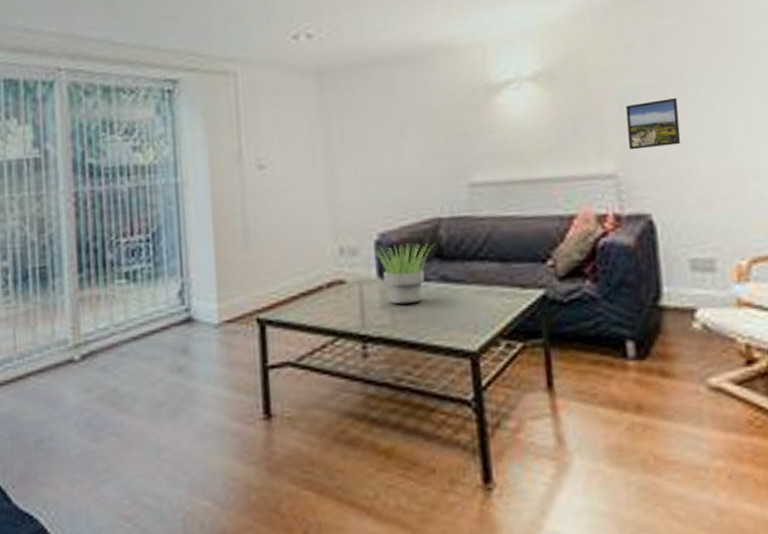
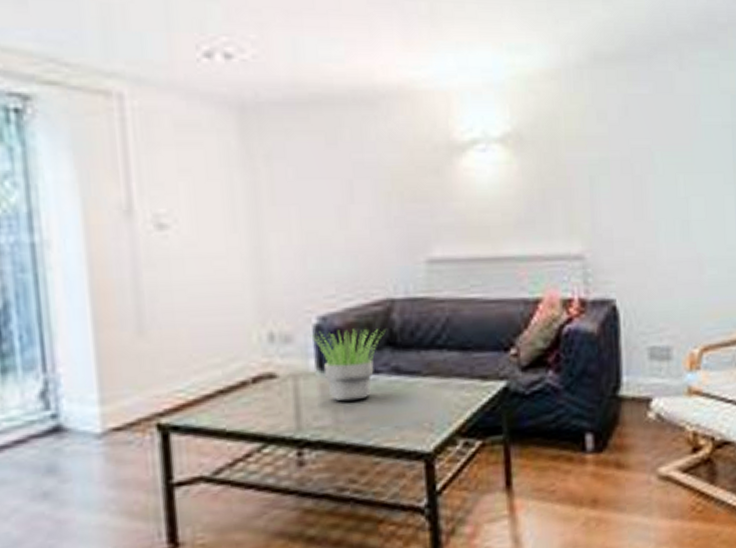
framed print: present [625,97,681,150] -> none [596,175,647,229]

